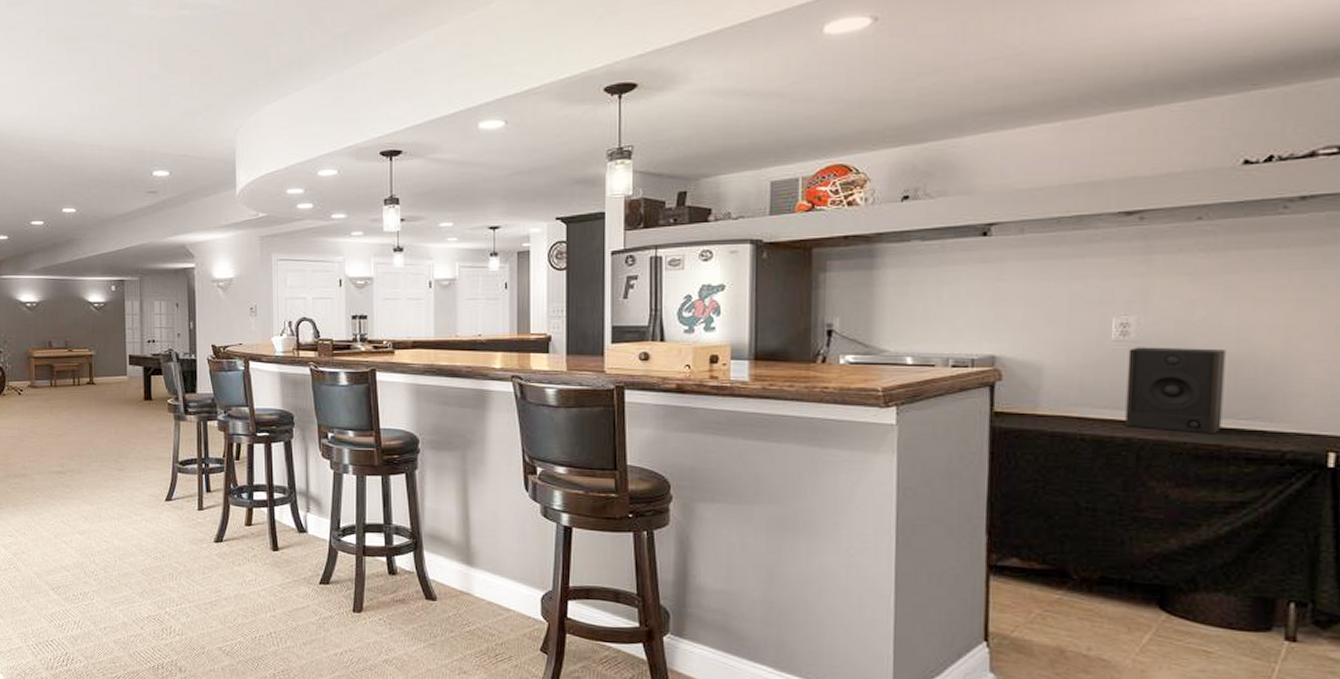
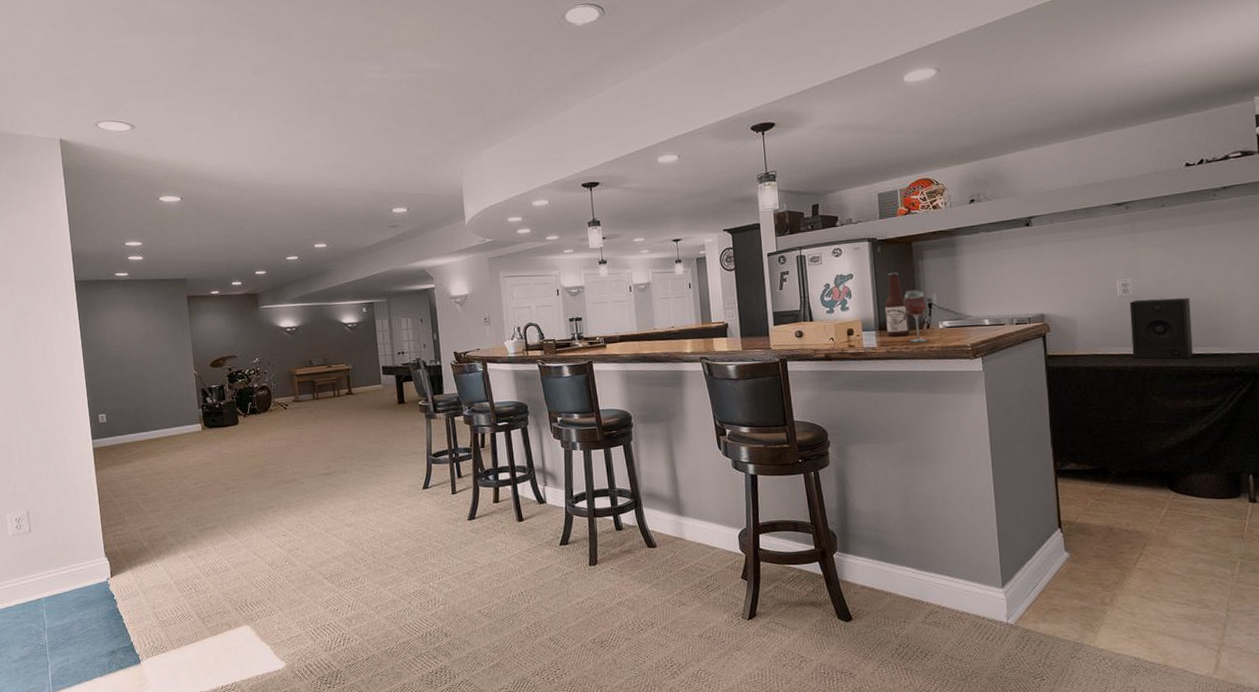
root beer bottle: none [765,286,799,371] -> present [885,272,911,338]
wineglass: none [793,310,825,380] -> present [904,288,928,343]

